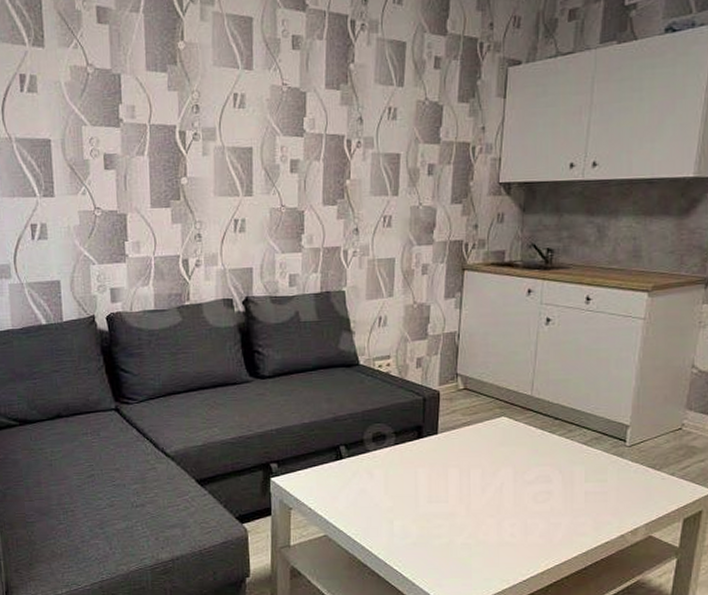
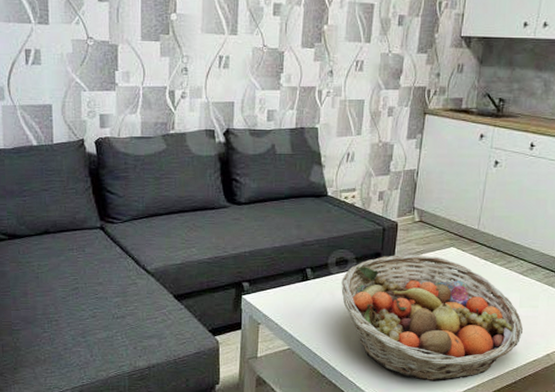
fruit basket: none [379,426,590,569] -> present [341,255,523,382]

